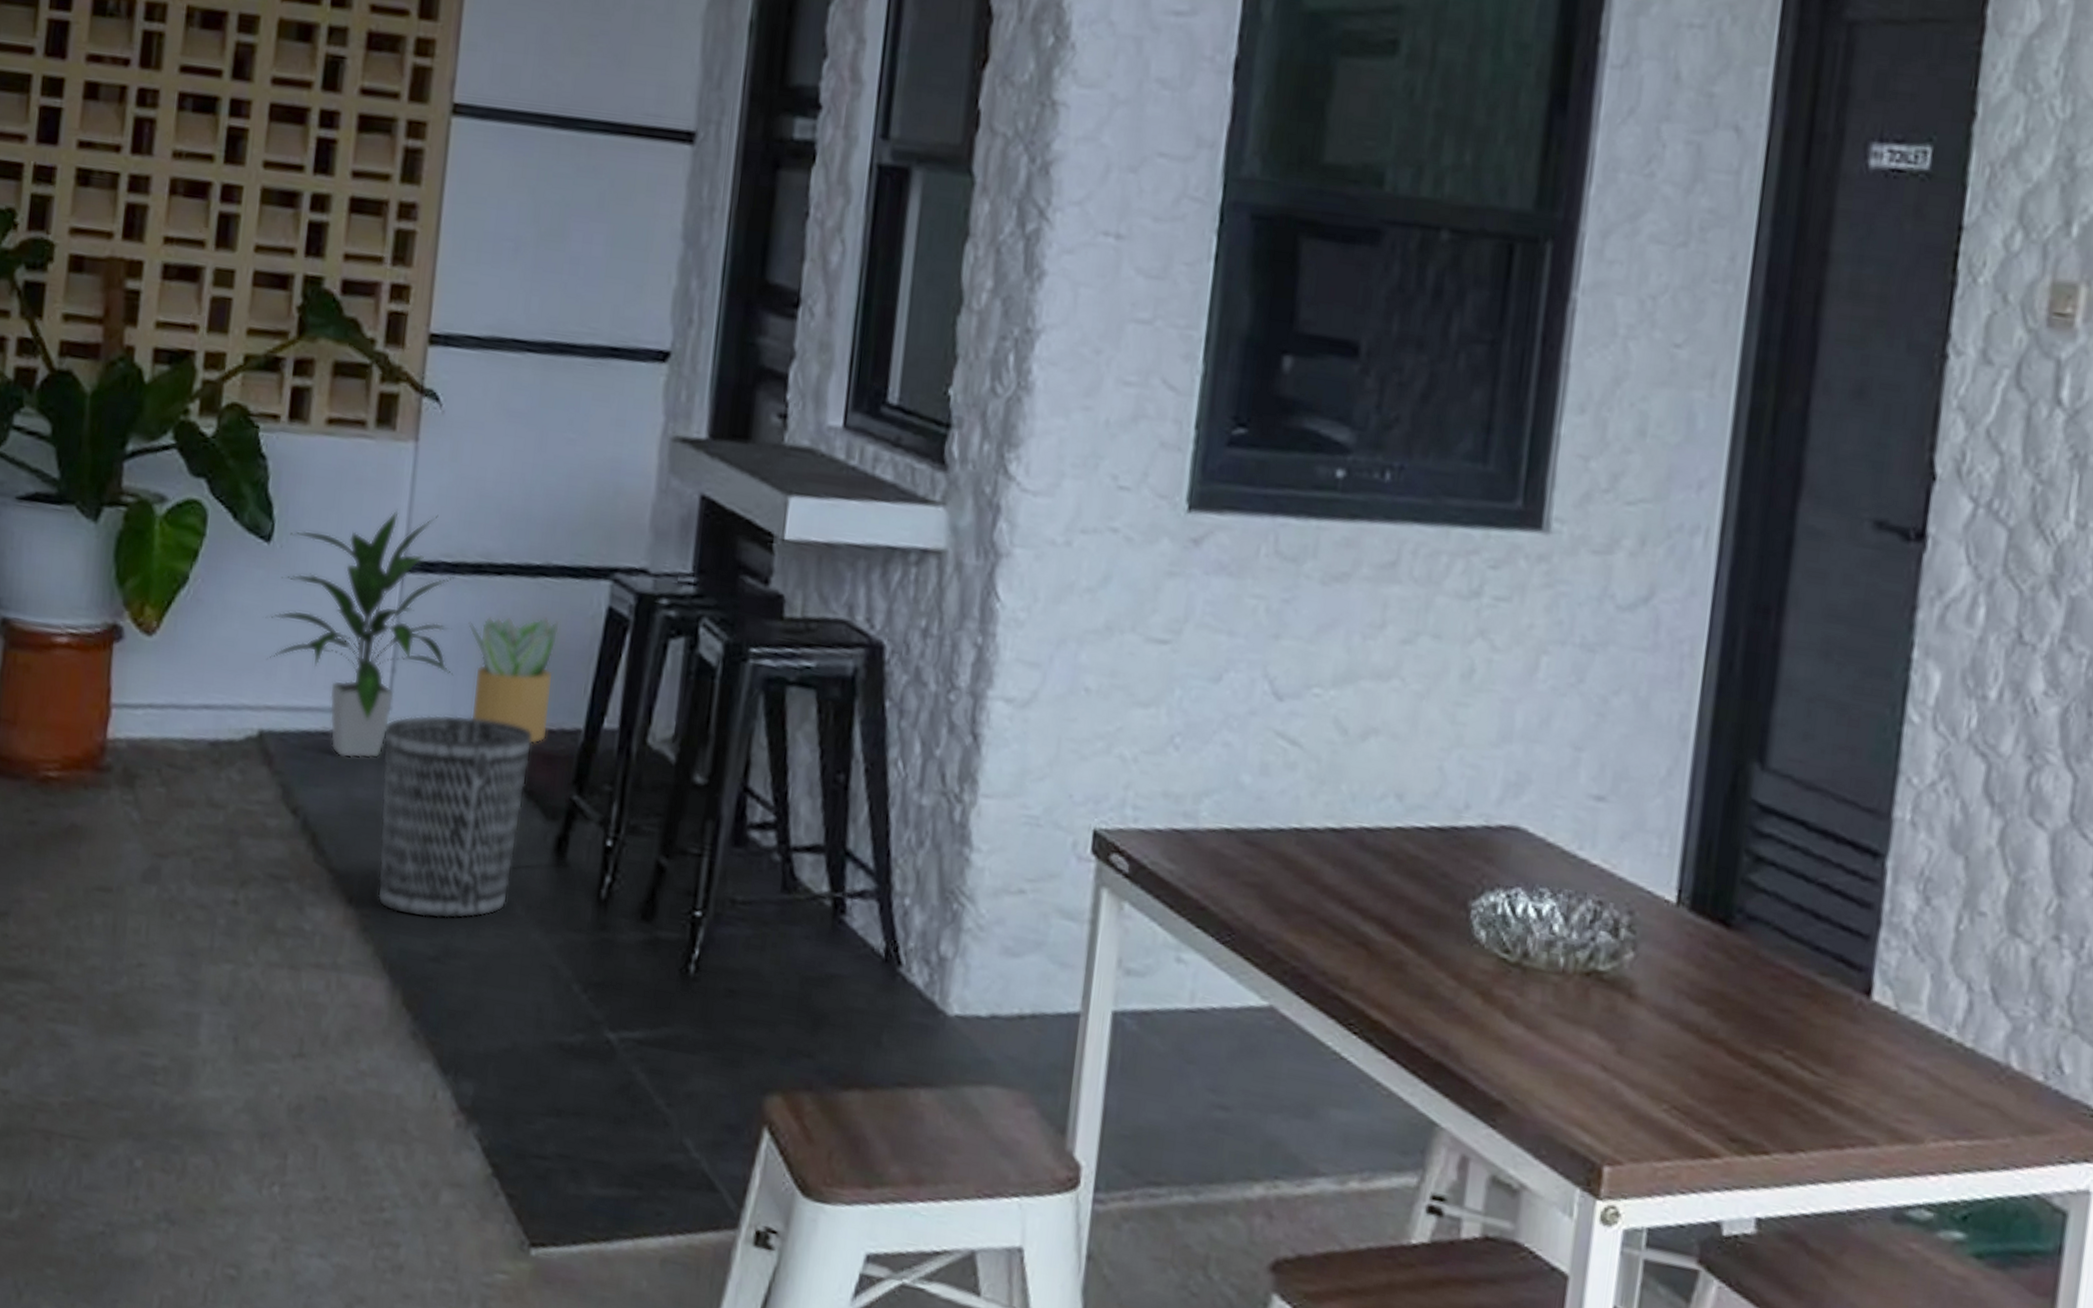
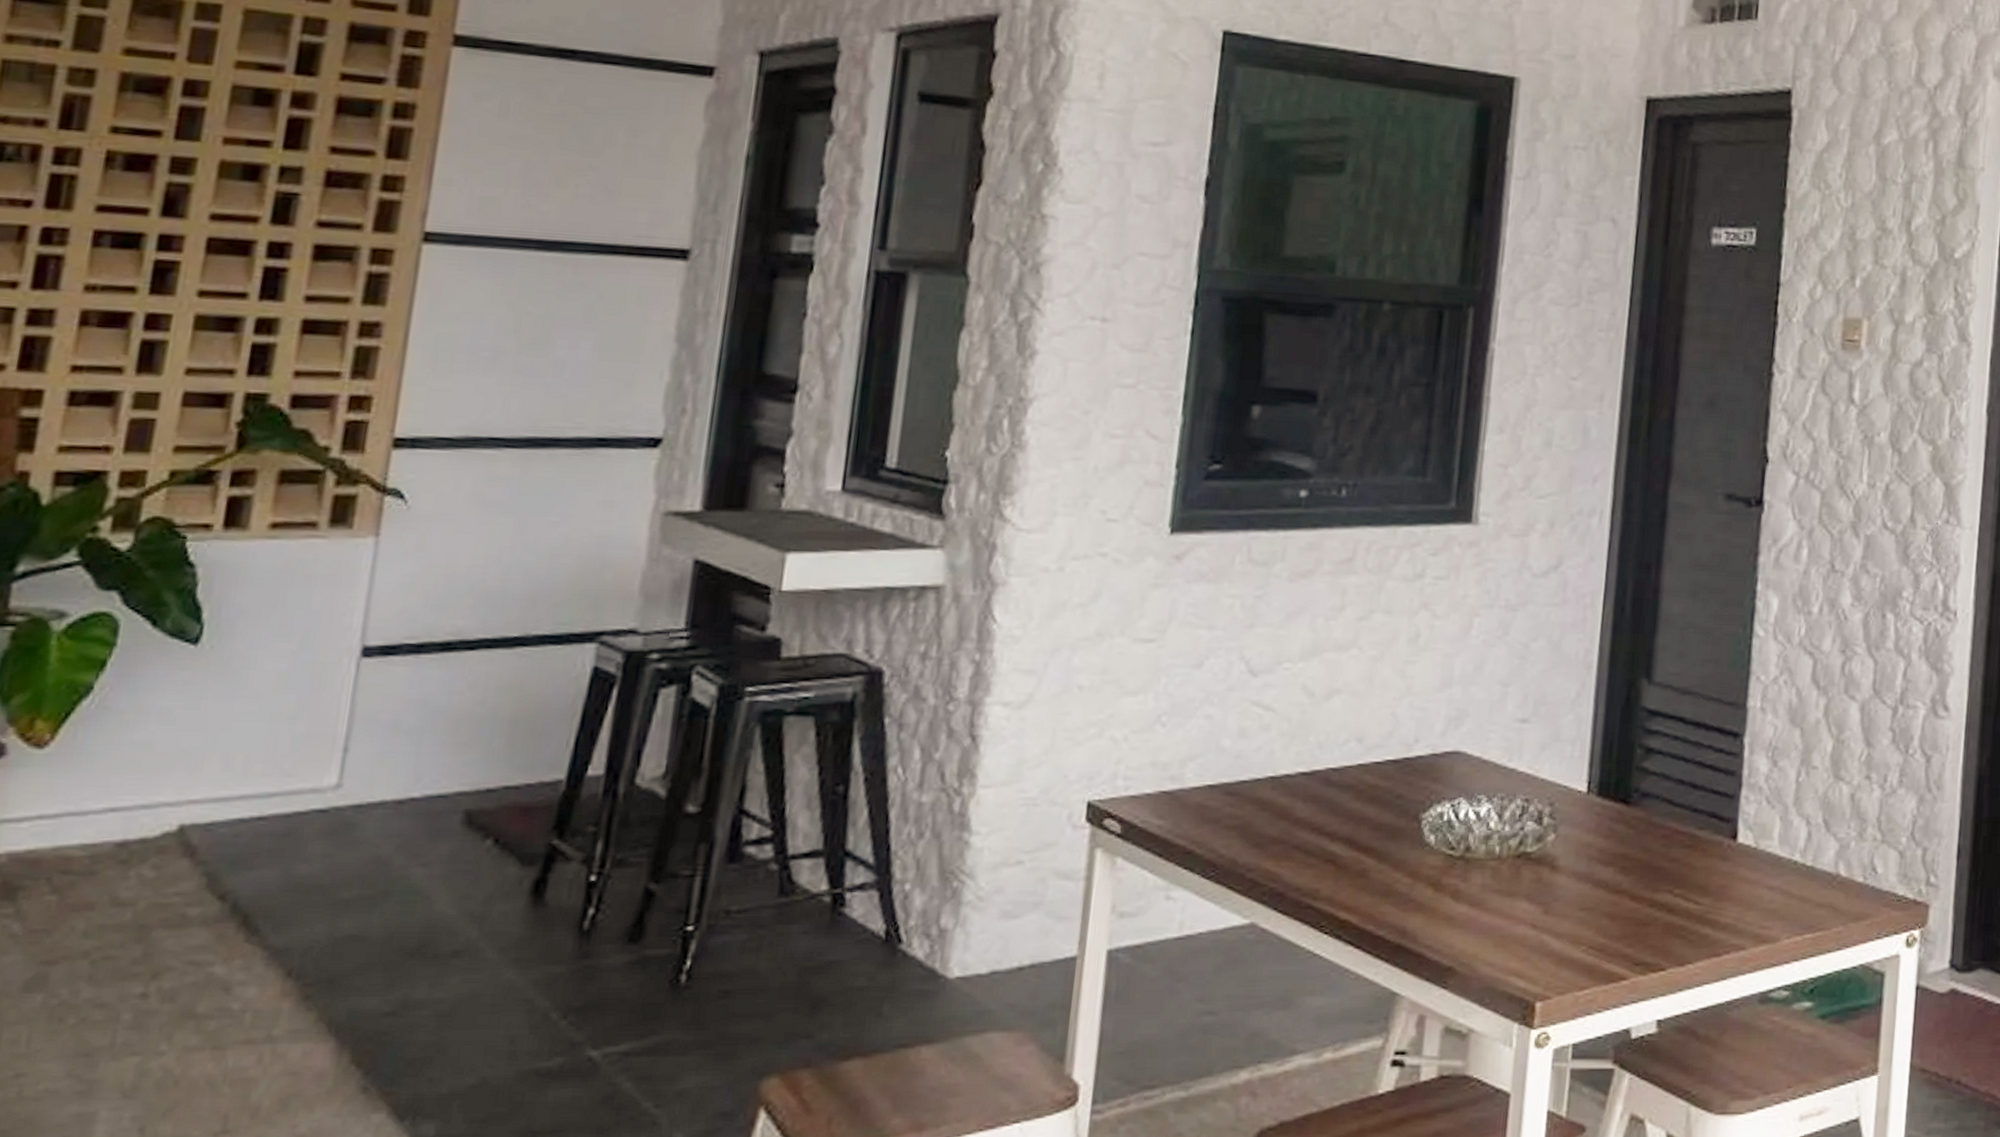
indoor plant: present [265,508,455,759] -> none [190,600,420,839]
wastebasket: present [377,714,532,919] -> none [323,781,507,977]
potted plant: present [468,616,559,745] -> none [435,683,538,800]

